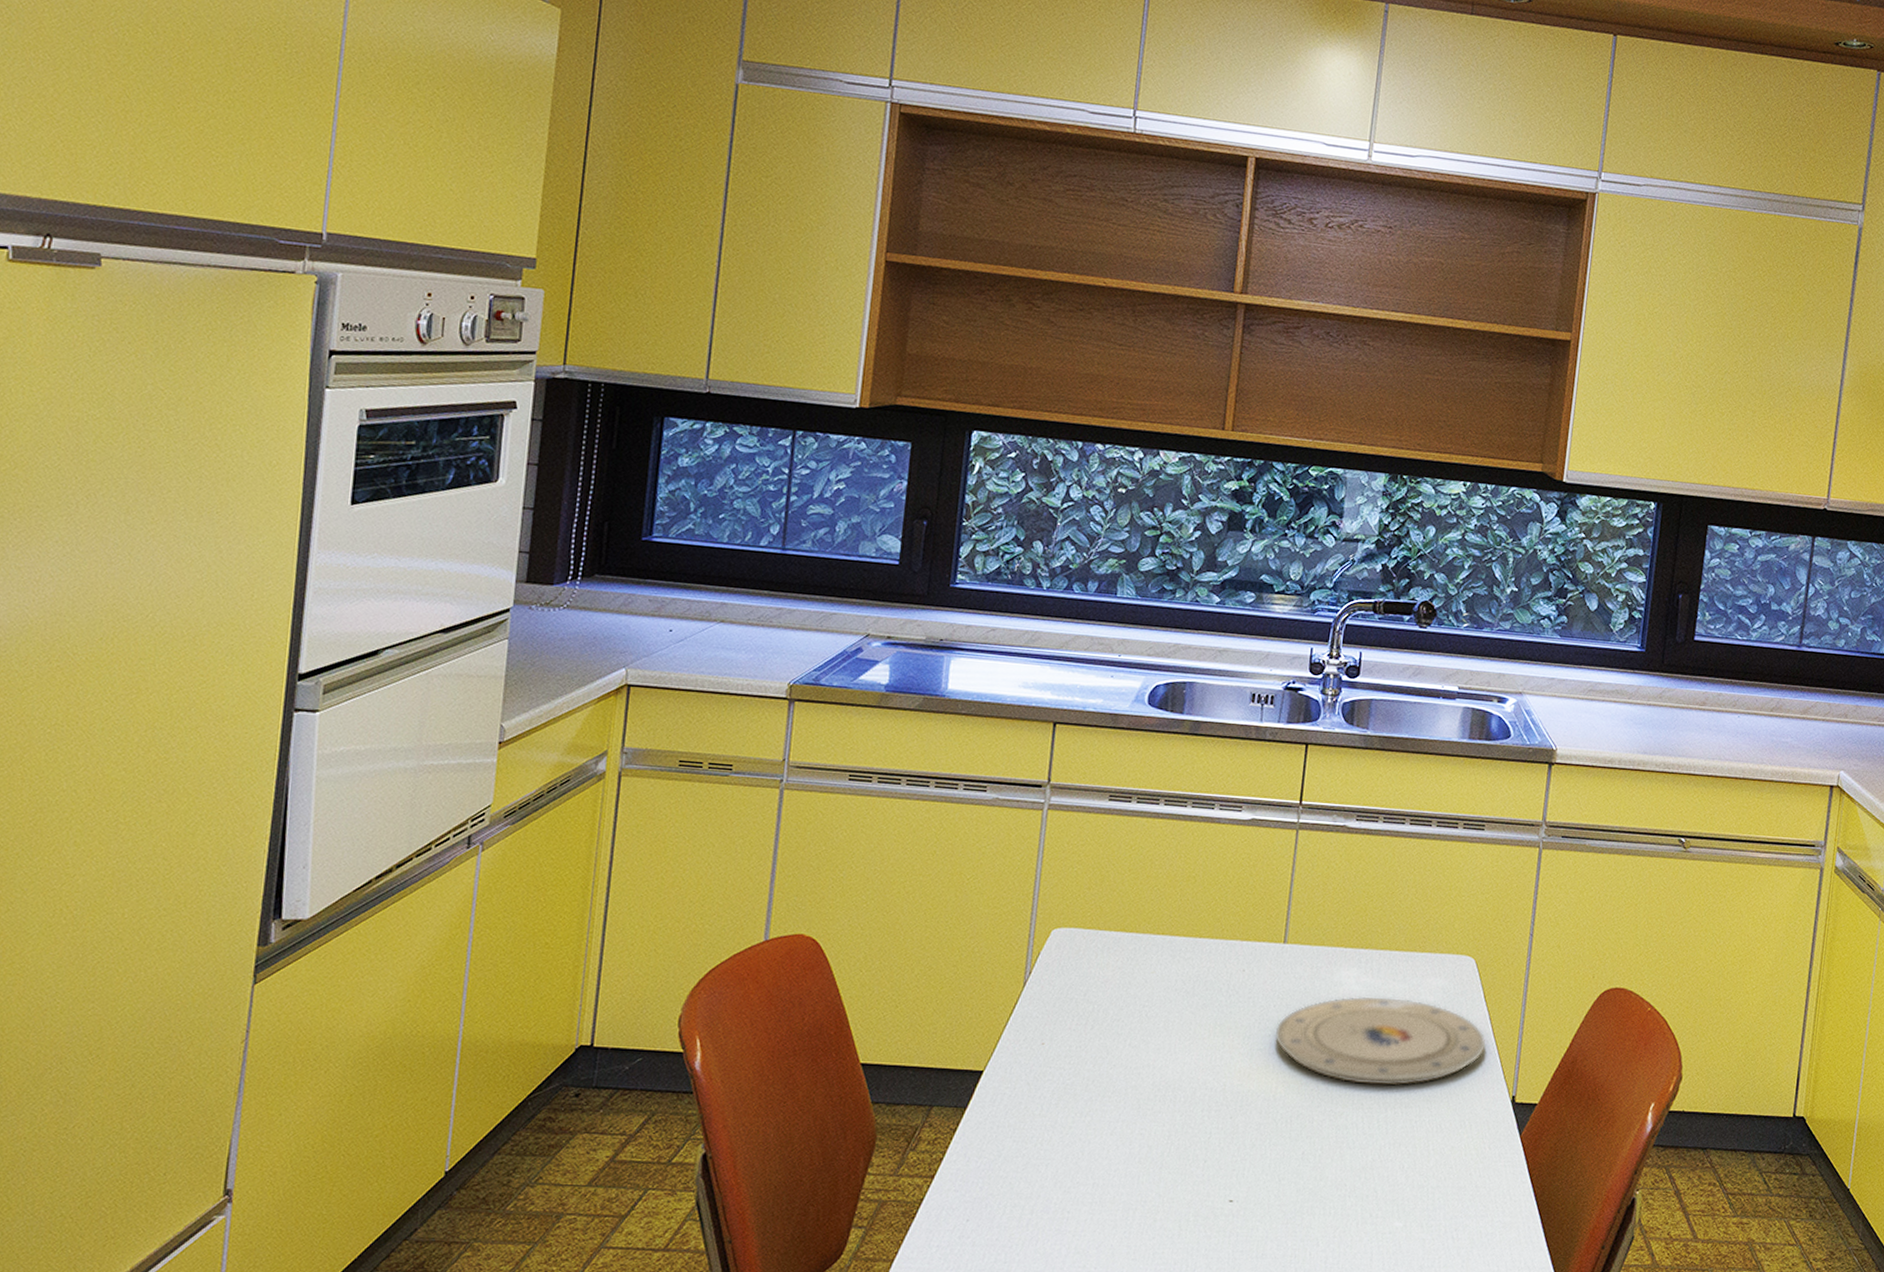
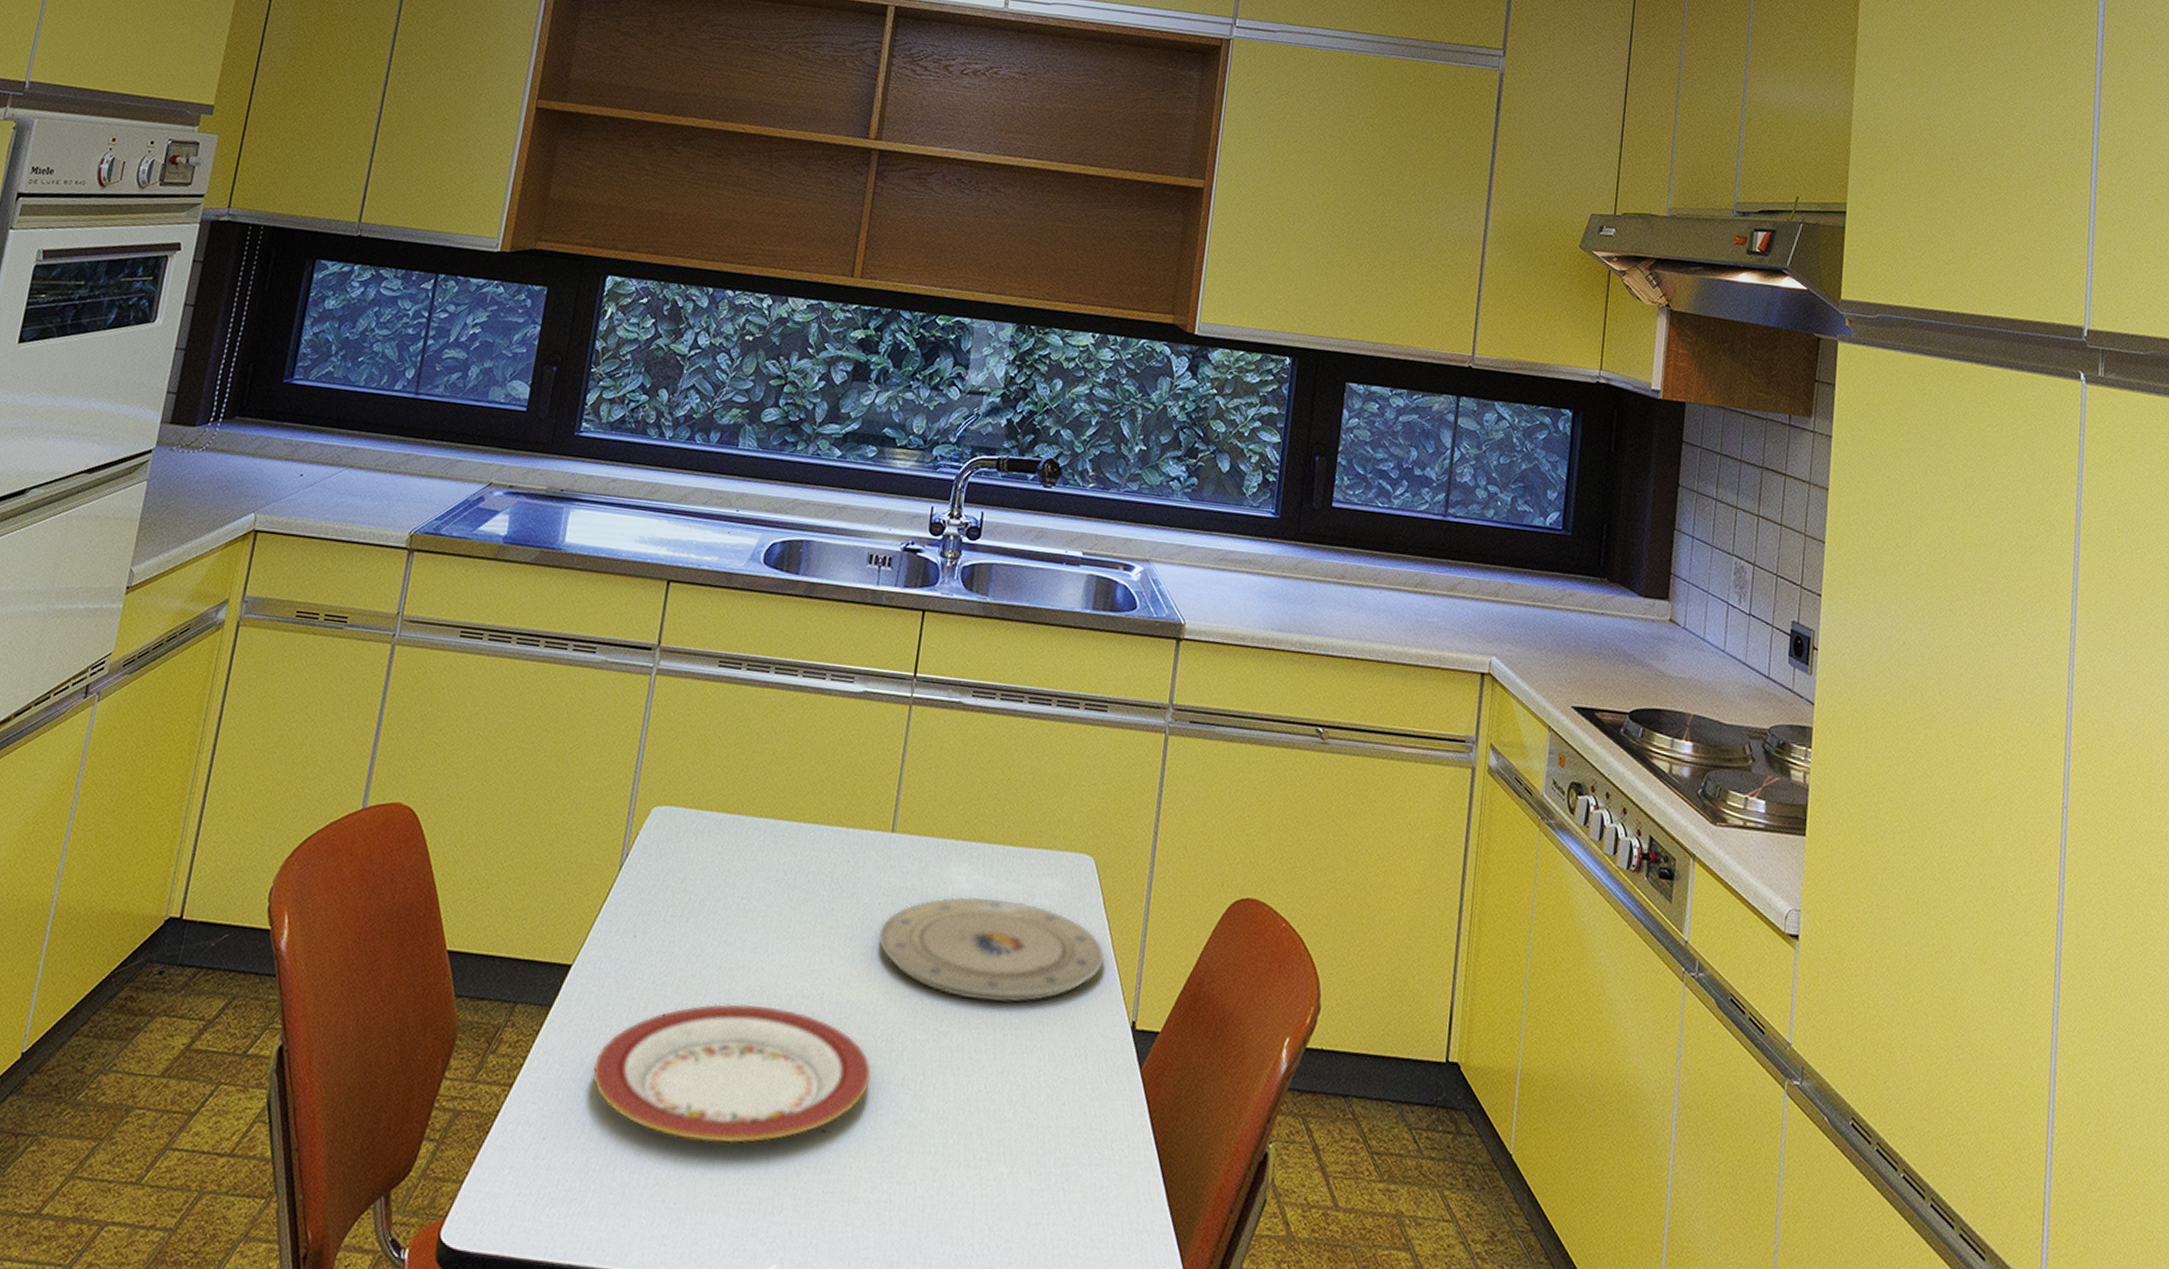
plate: none [1009,1097,1274,1216] -> present [592,1003,872,1144]

